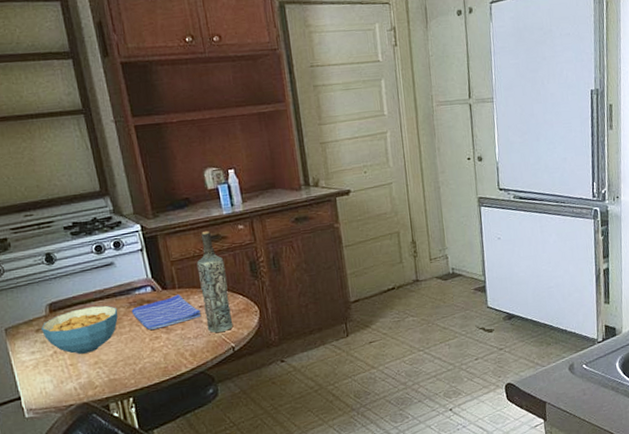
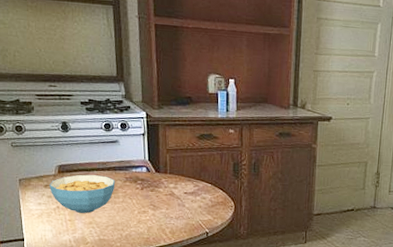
dish towel: present [131,295,202,330] -> none [126,179,185,205]
bottle: present [196,230,234,333] -> none [188,128,212,219]

